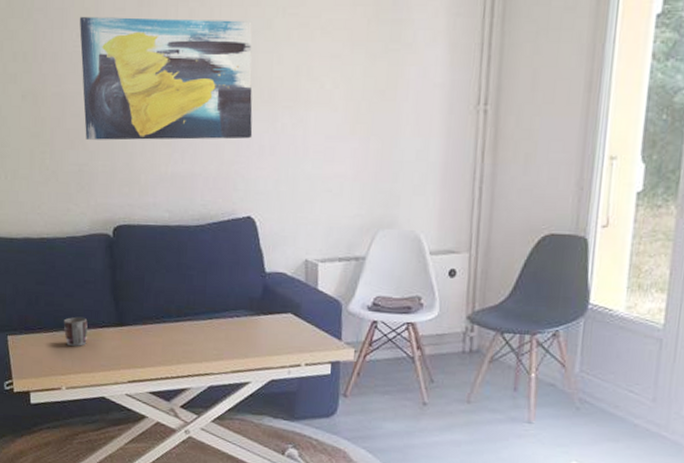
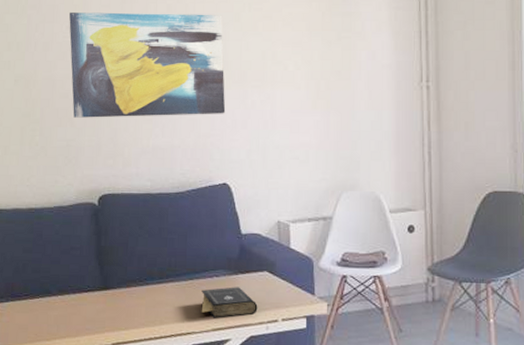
mug: present [63,316,88,346] -> none [49,282,73,311]
book: none [220,328,280,361] -> present [201,287,258,319]

